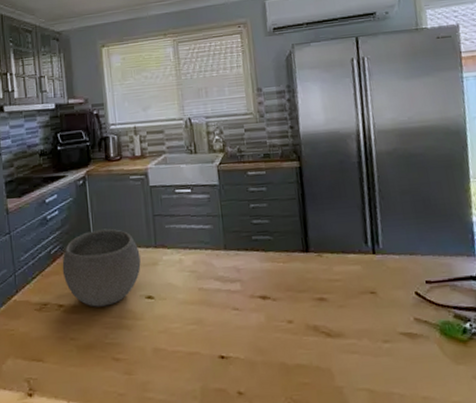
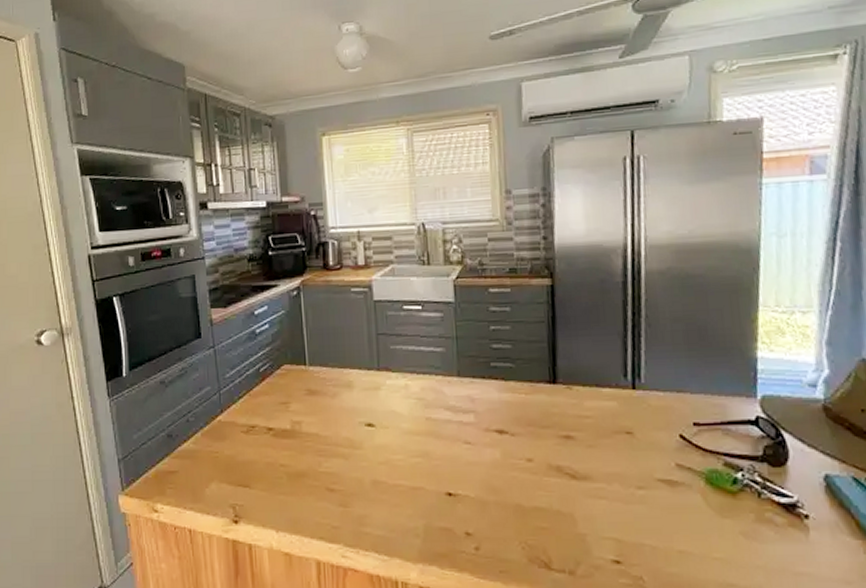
bowl: present [62,228,141,307] -> none [272,346,361,433]

